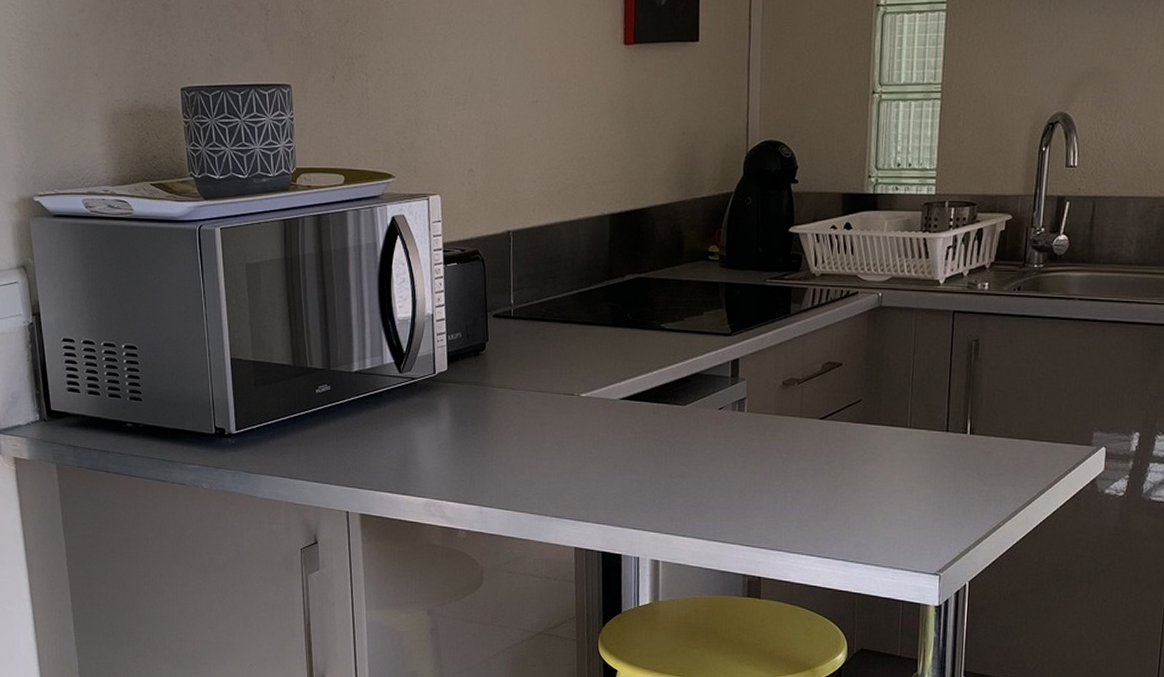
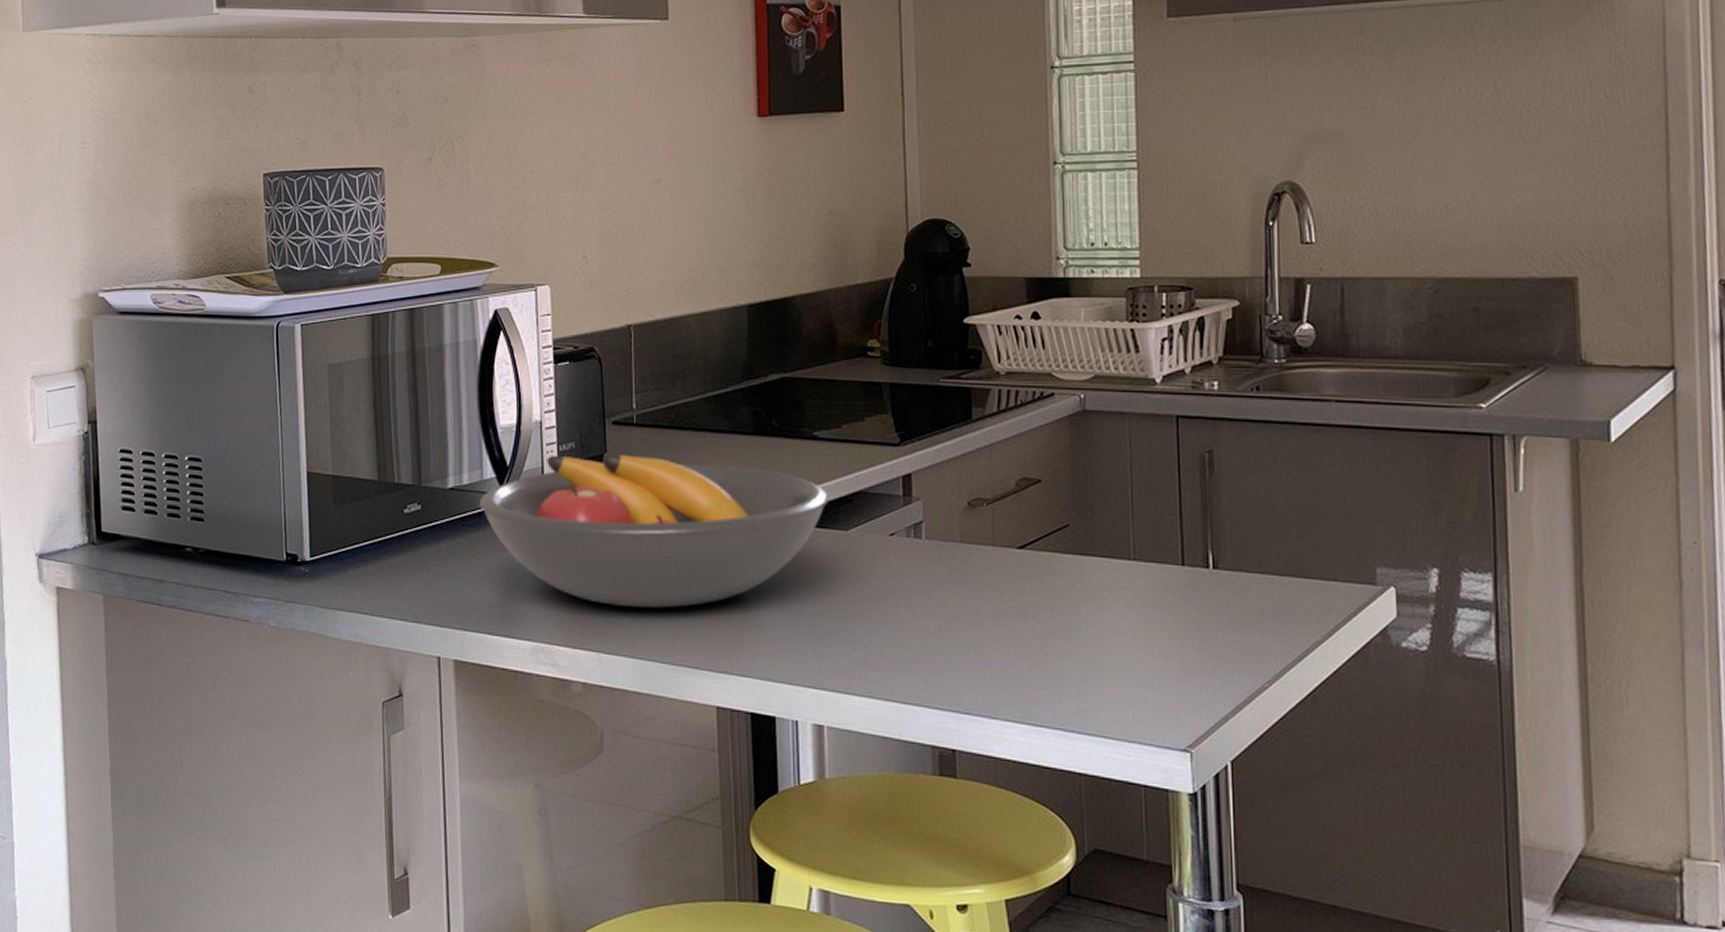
fruit bowl: none [381,343,671,470] -> present [480,455,829,608]

